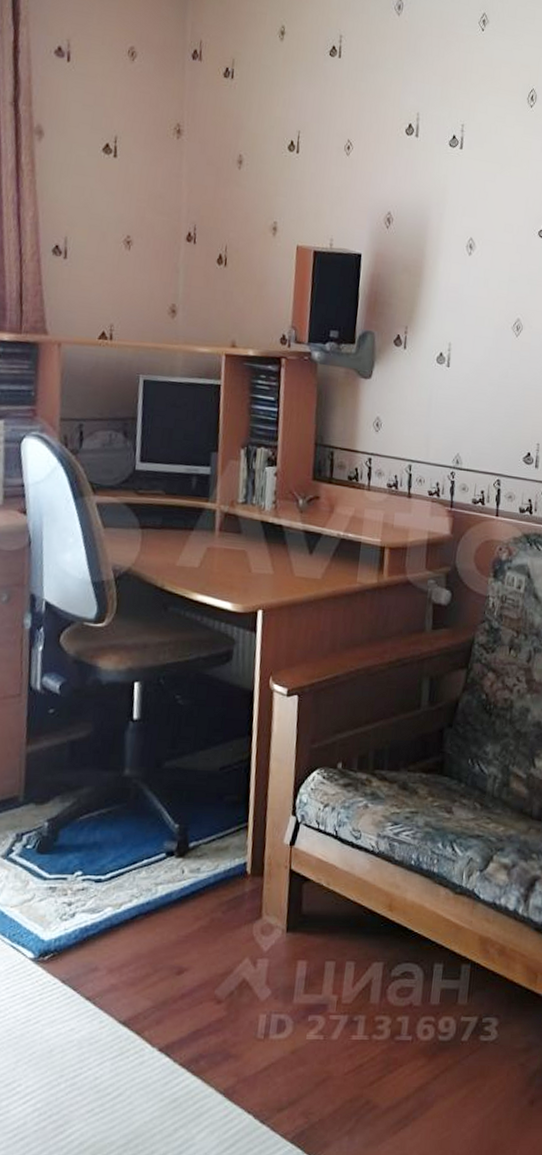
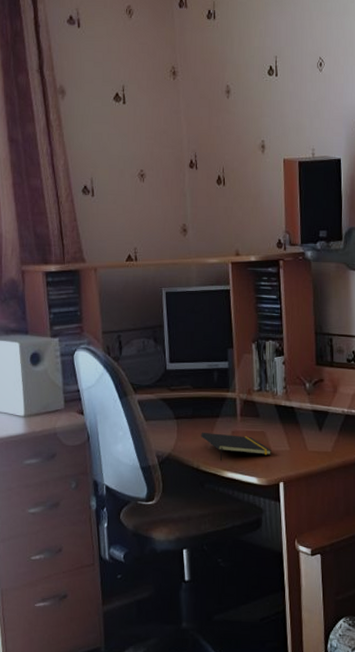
notepad: none [169,545,252,582] -> present [201,432,271,461]

